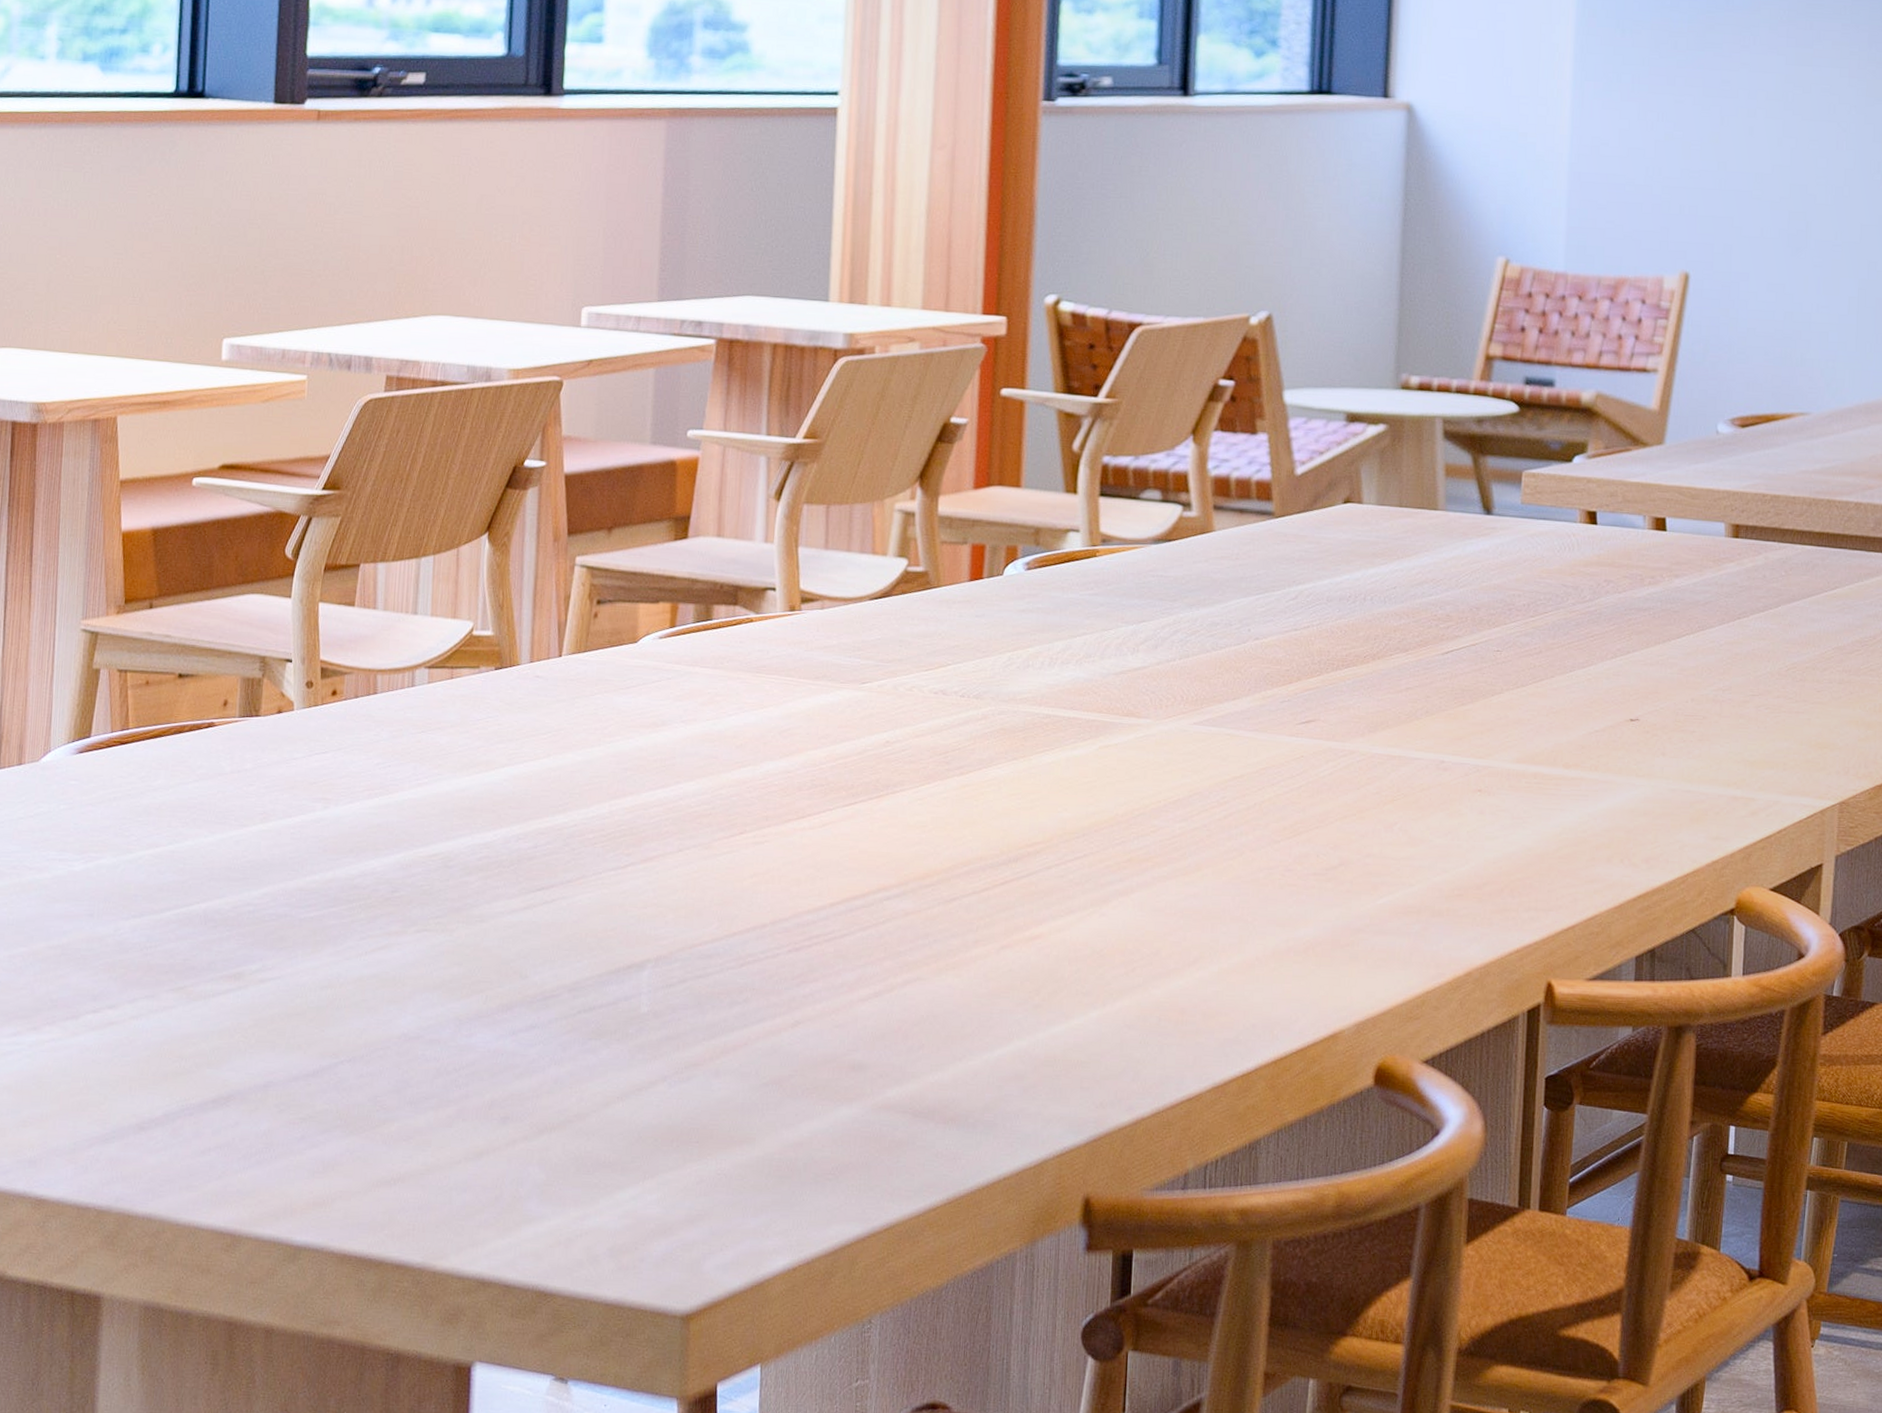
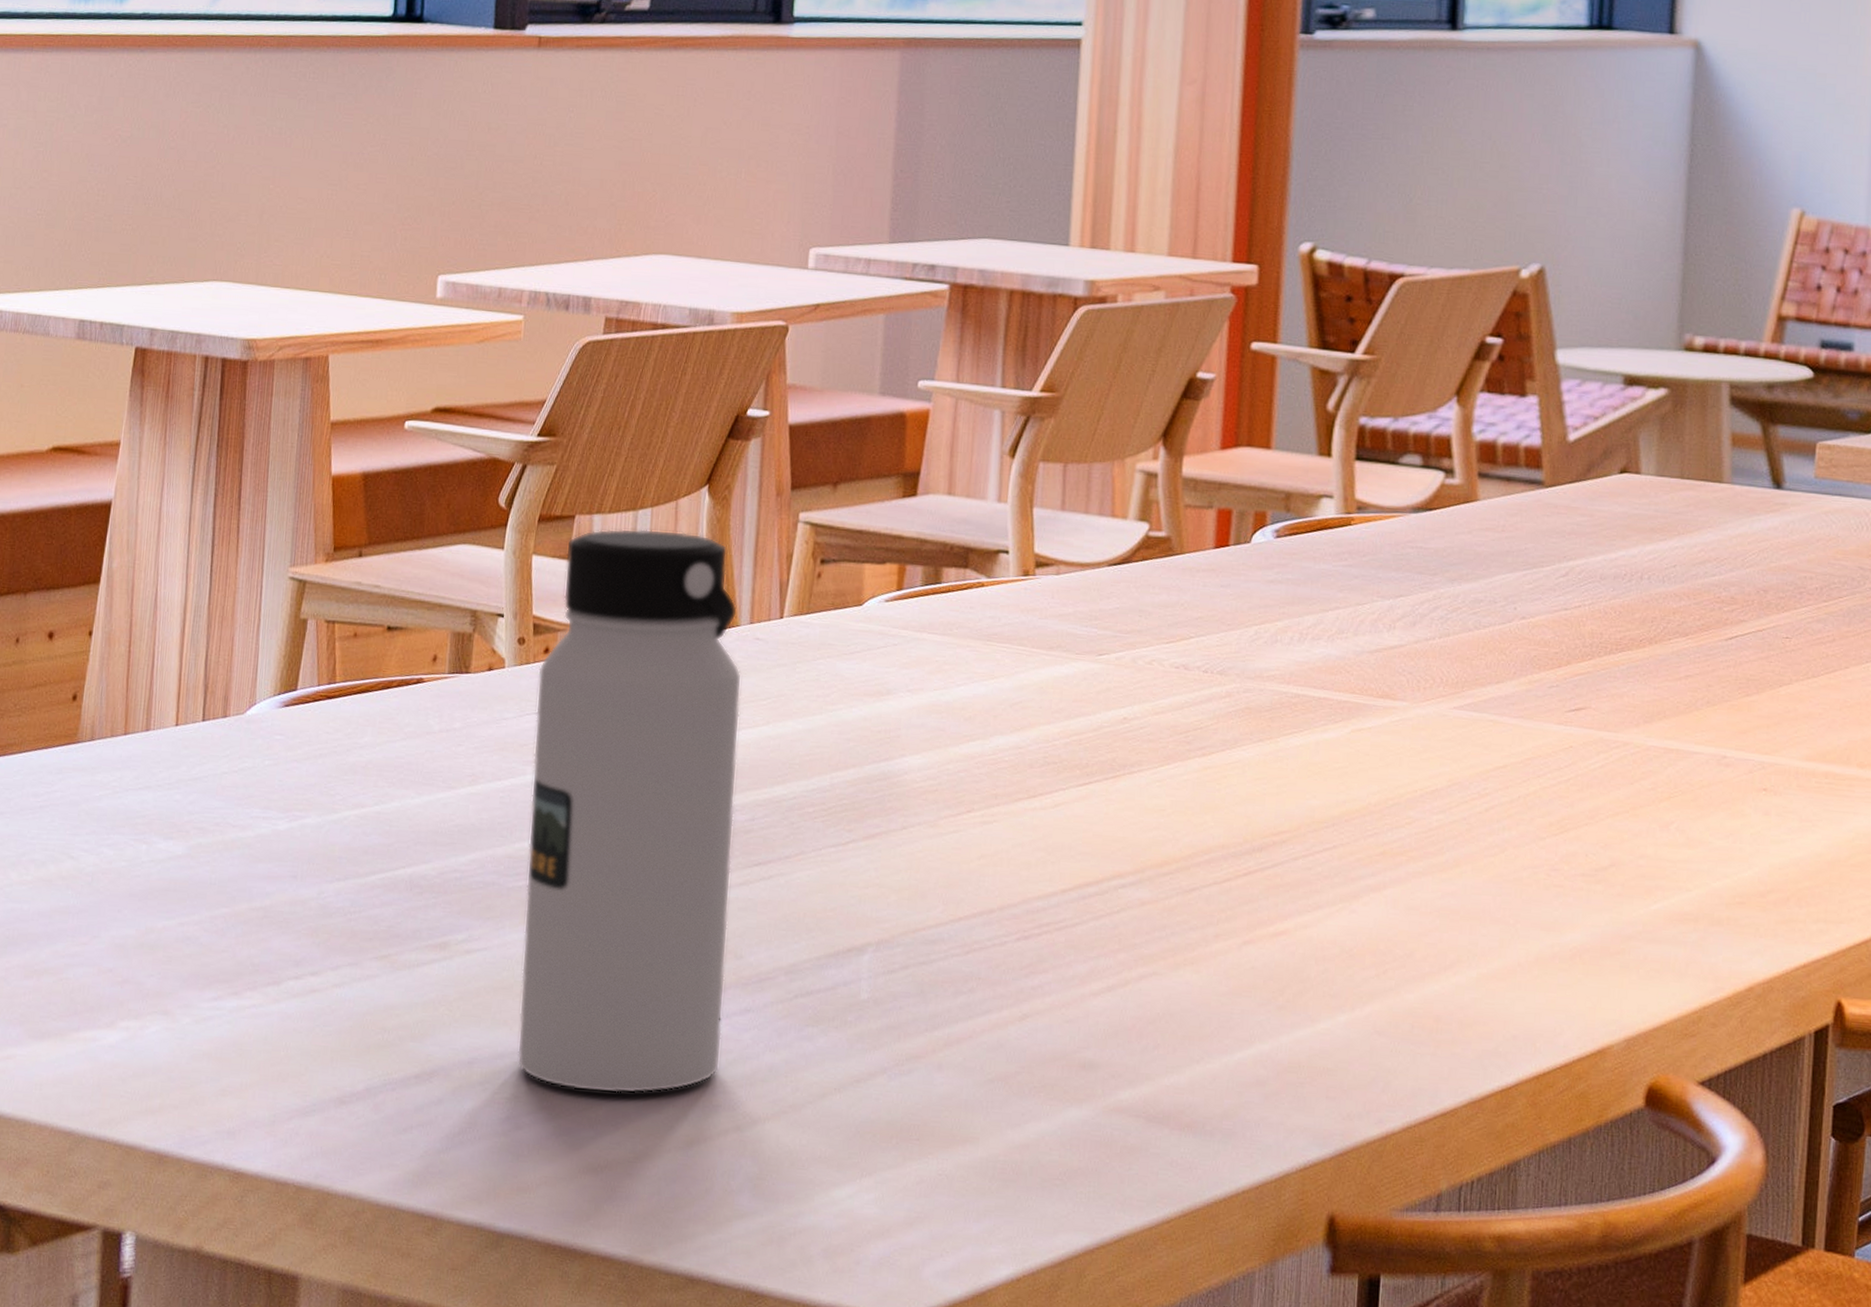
water bottle: none [311,575,523,1110] -> present [517,528,742,1094]

